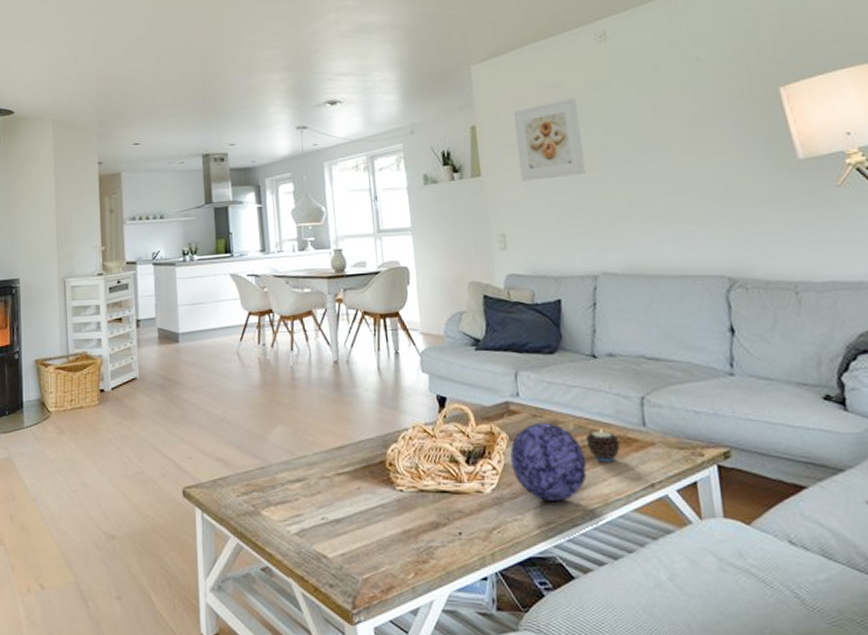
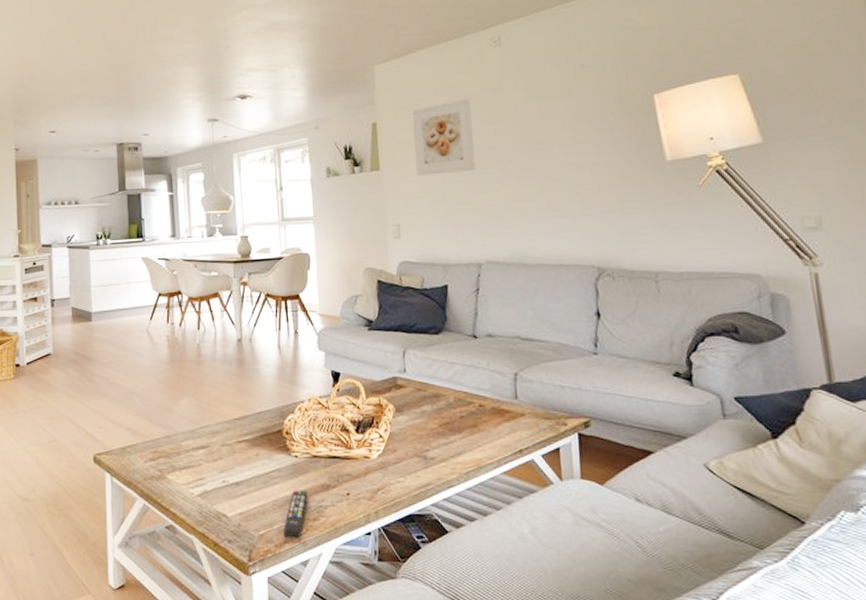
remote control: none [390,528,416,583] -> present [283,490,308,538]
decorative ball: present [510,422,587,502] -> none [396,395,464,466]
candle: present [585,429,621,462] -> none [464,401,494,431]

